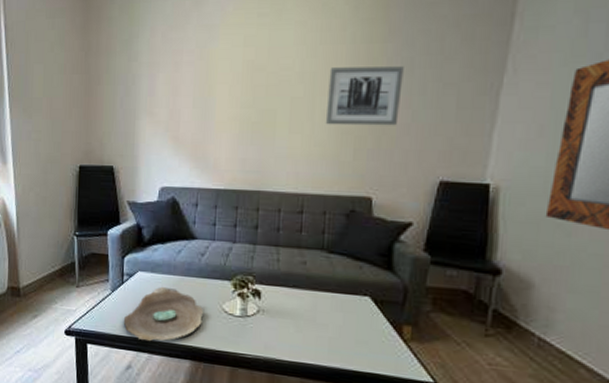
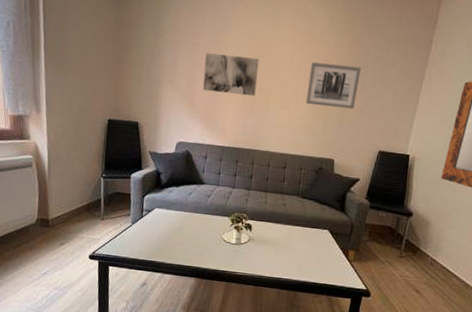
decorative bowl: present [123,286,203,342] -> none [141,220,207,264]
wall art: none [188,72,259,121] -> present [203,53,259,97]

